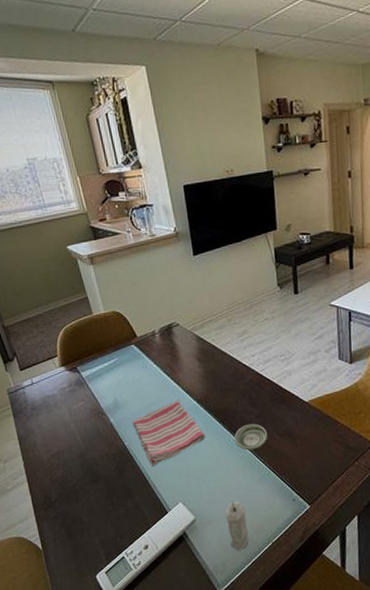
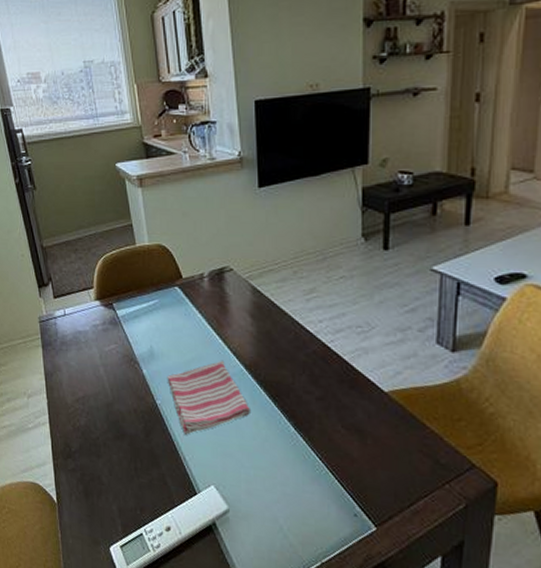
candle: present [225,500,249,550] -> none [265,497,292,562]
saucer: present [234,423,268,451] -> none [287,406,330,441]

